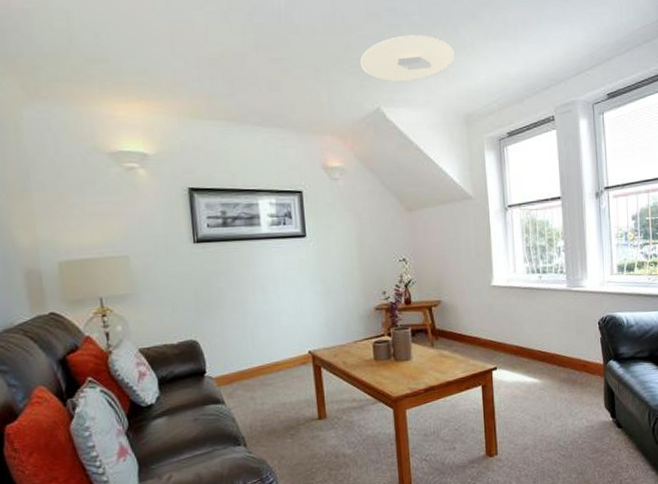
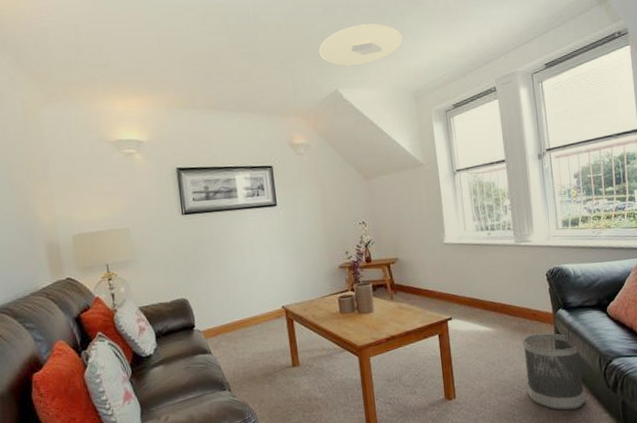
wastebasket: none [570,385,633,468] -> present [522,333,586,410]

